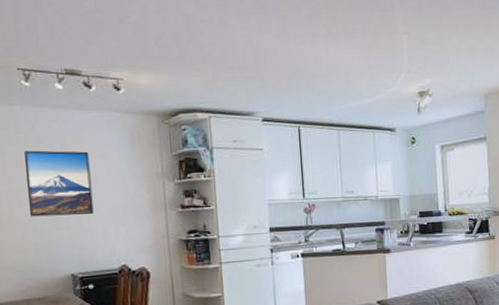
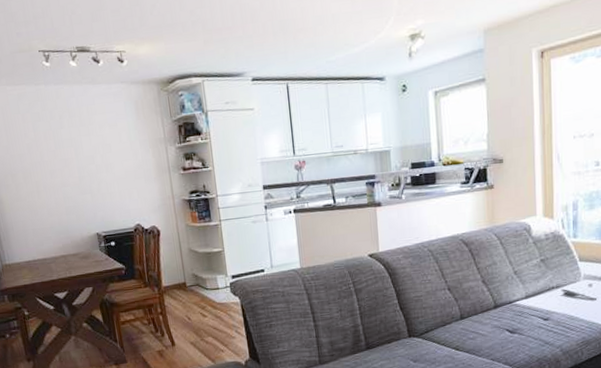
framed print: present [23,150,94,217] -> none [50,122,110,184]

